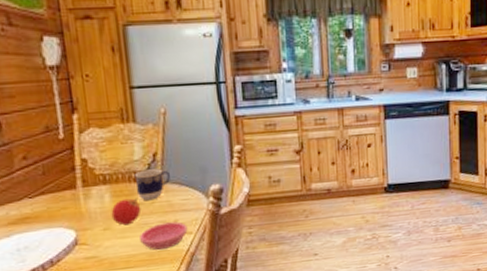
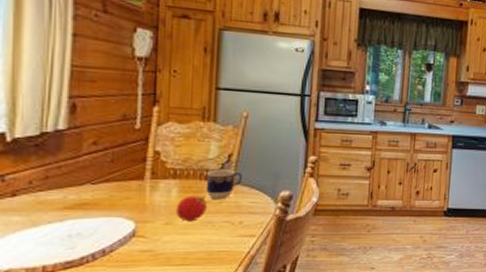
saucer: present [139,221,188,250] -> none [201,223,252,249]

